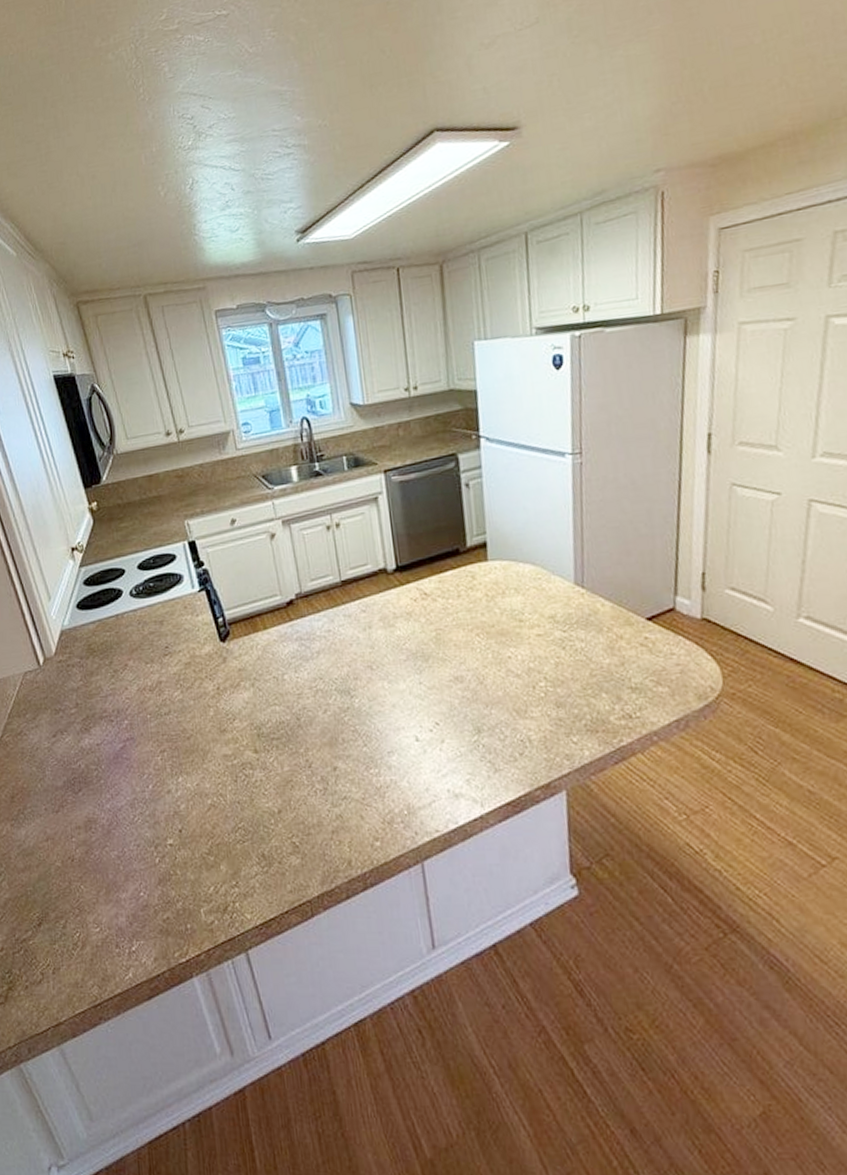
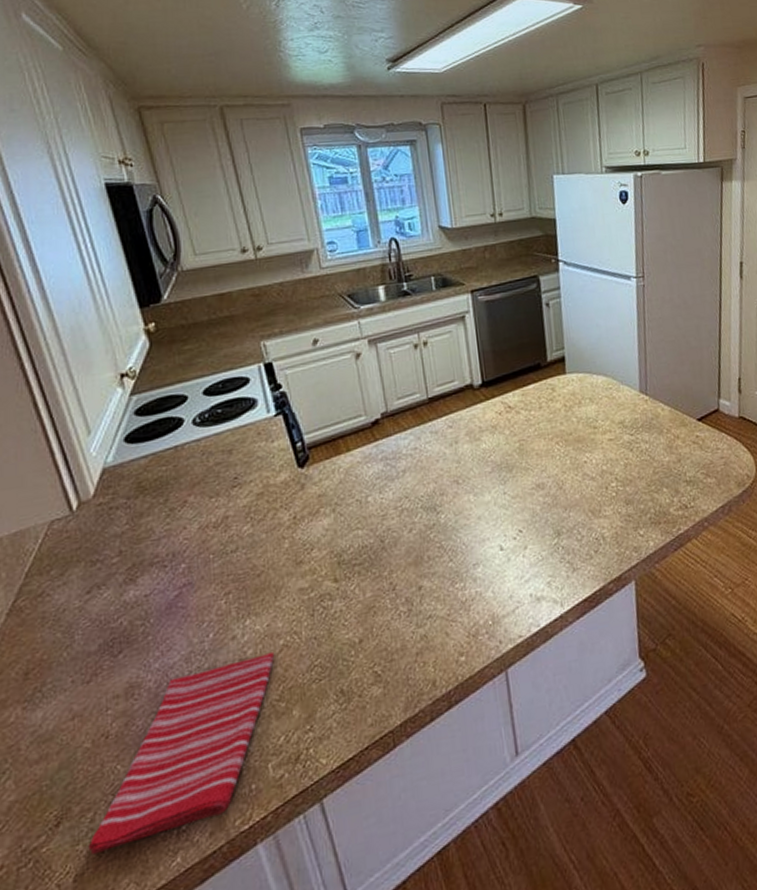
dish towel: none [62,809,204,956] -> present [88,651,275,855]

